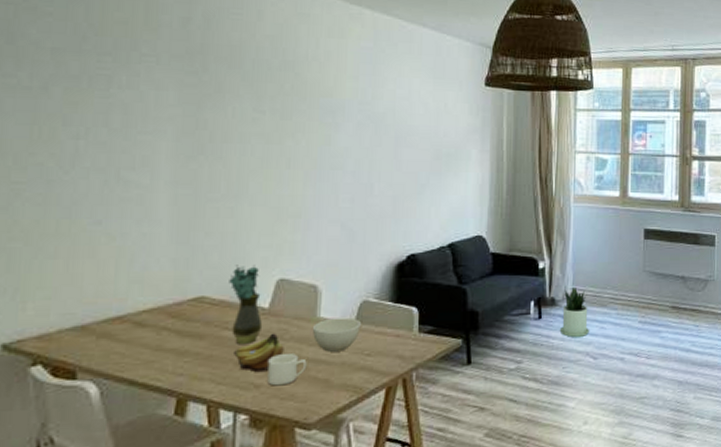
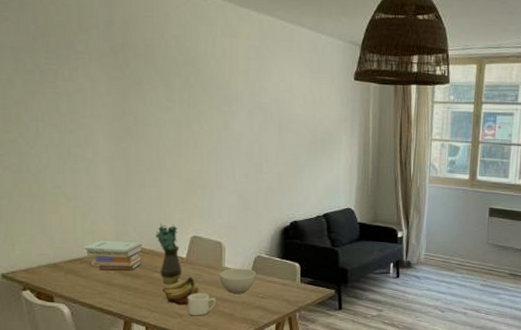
books: none [124,289,211,332] -> present [82,240,143,271]
planter: present [559,286,590,337] -> none [413,253,439,294]

